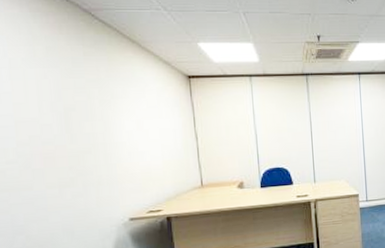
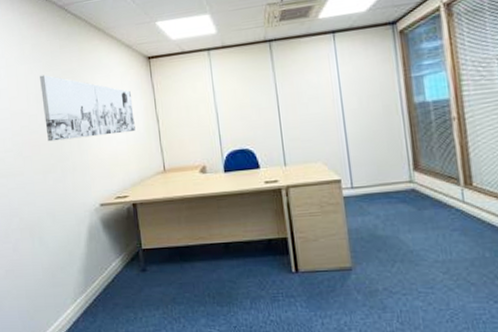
wall art: none [56,82,172,154] -> present [40,75,136,142]

